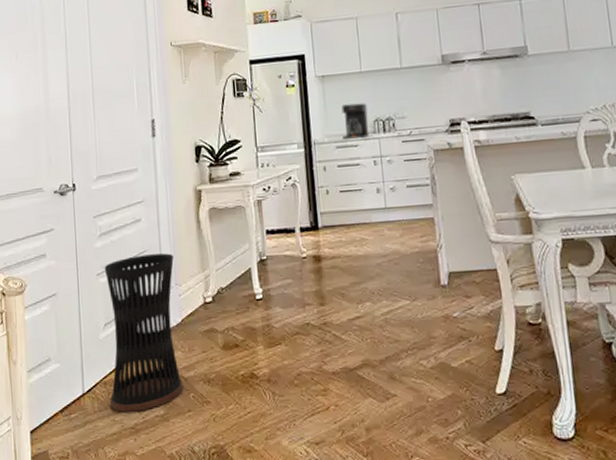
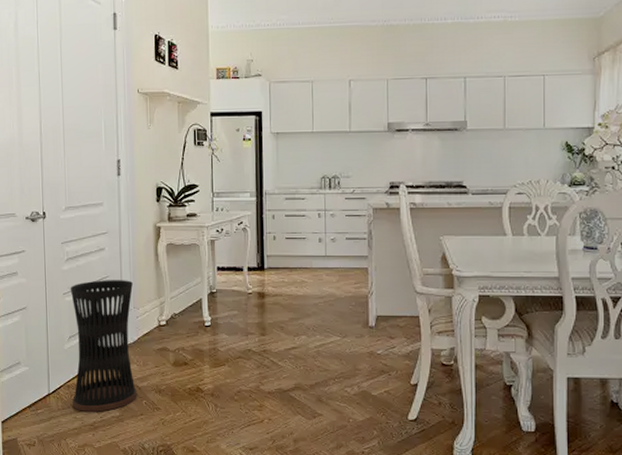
coffee maker: present [341,103,370,139] -> none [290,160,316,193]

